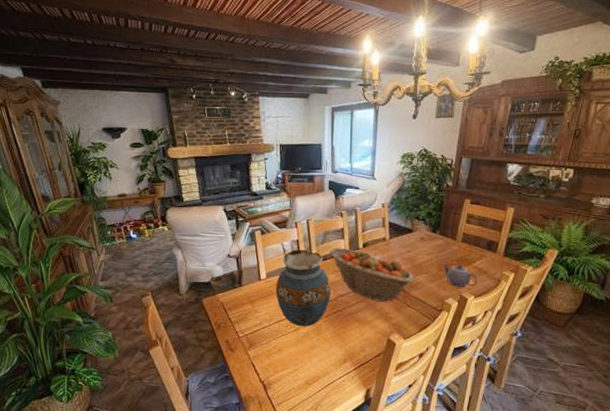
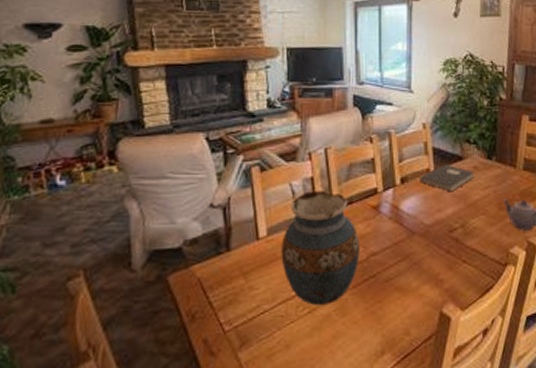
fruit basket: present [329,247,415,302] -> none [355,184,469,259]
book: none [378,235,421,256] -> present [420,164,475,192]

